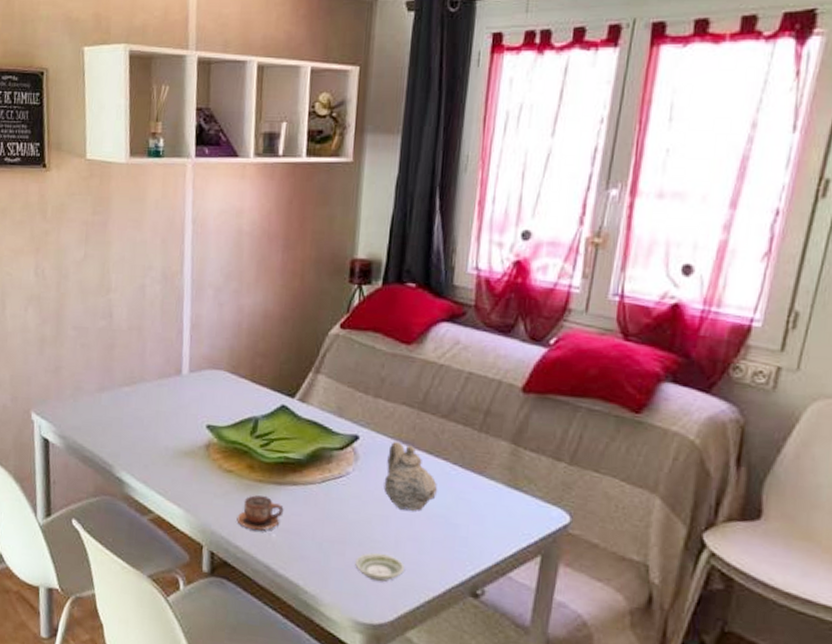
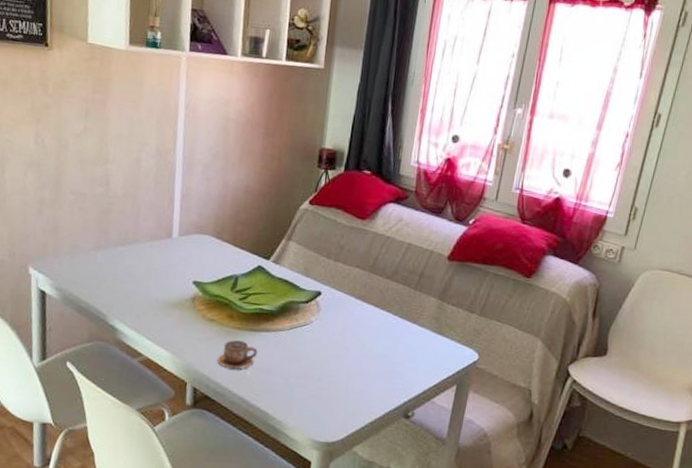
saucer: present [355,552,404,582] -> none [315,385,354,409]
teapot: present [383,441,438,512] -> none [339,296,382,353]

